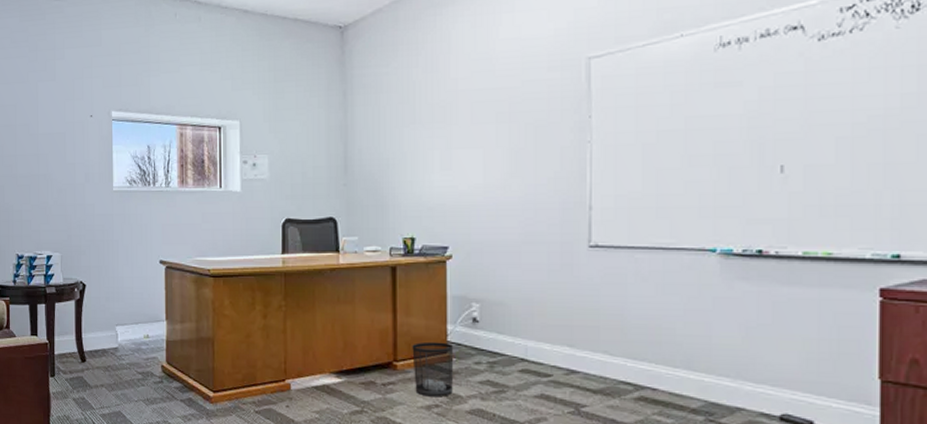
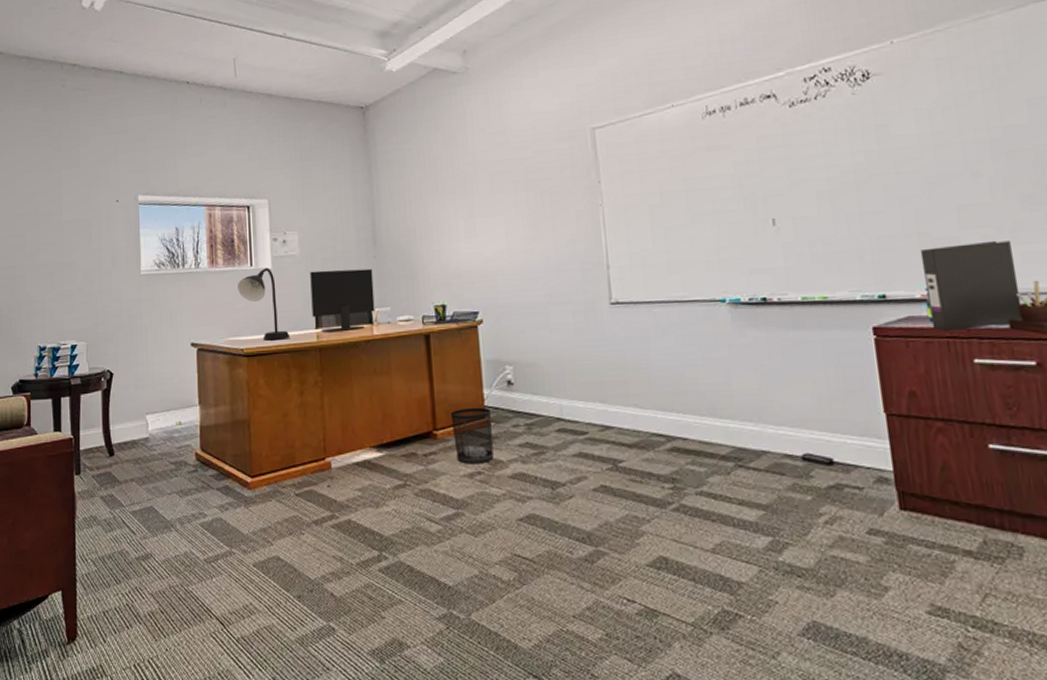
desk lamp: none [207,190,256,263] -> present [238,267,290,341]
computer monitor: none [279,196,342,259] -> present [310,268,375,333]

